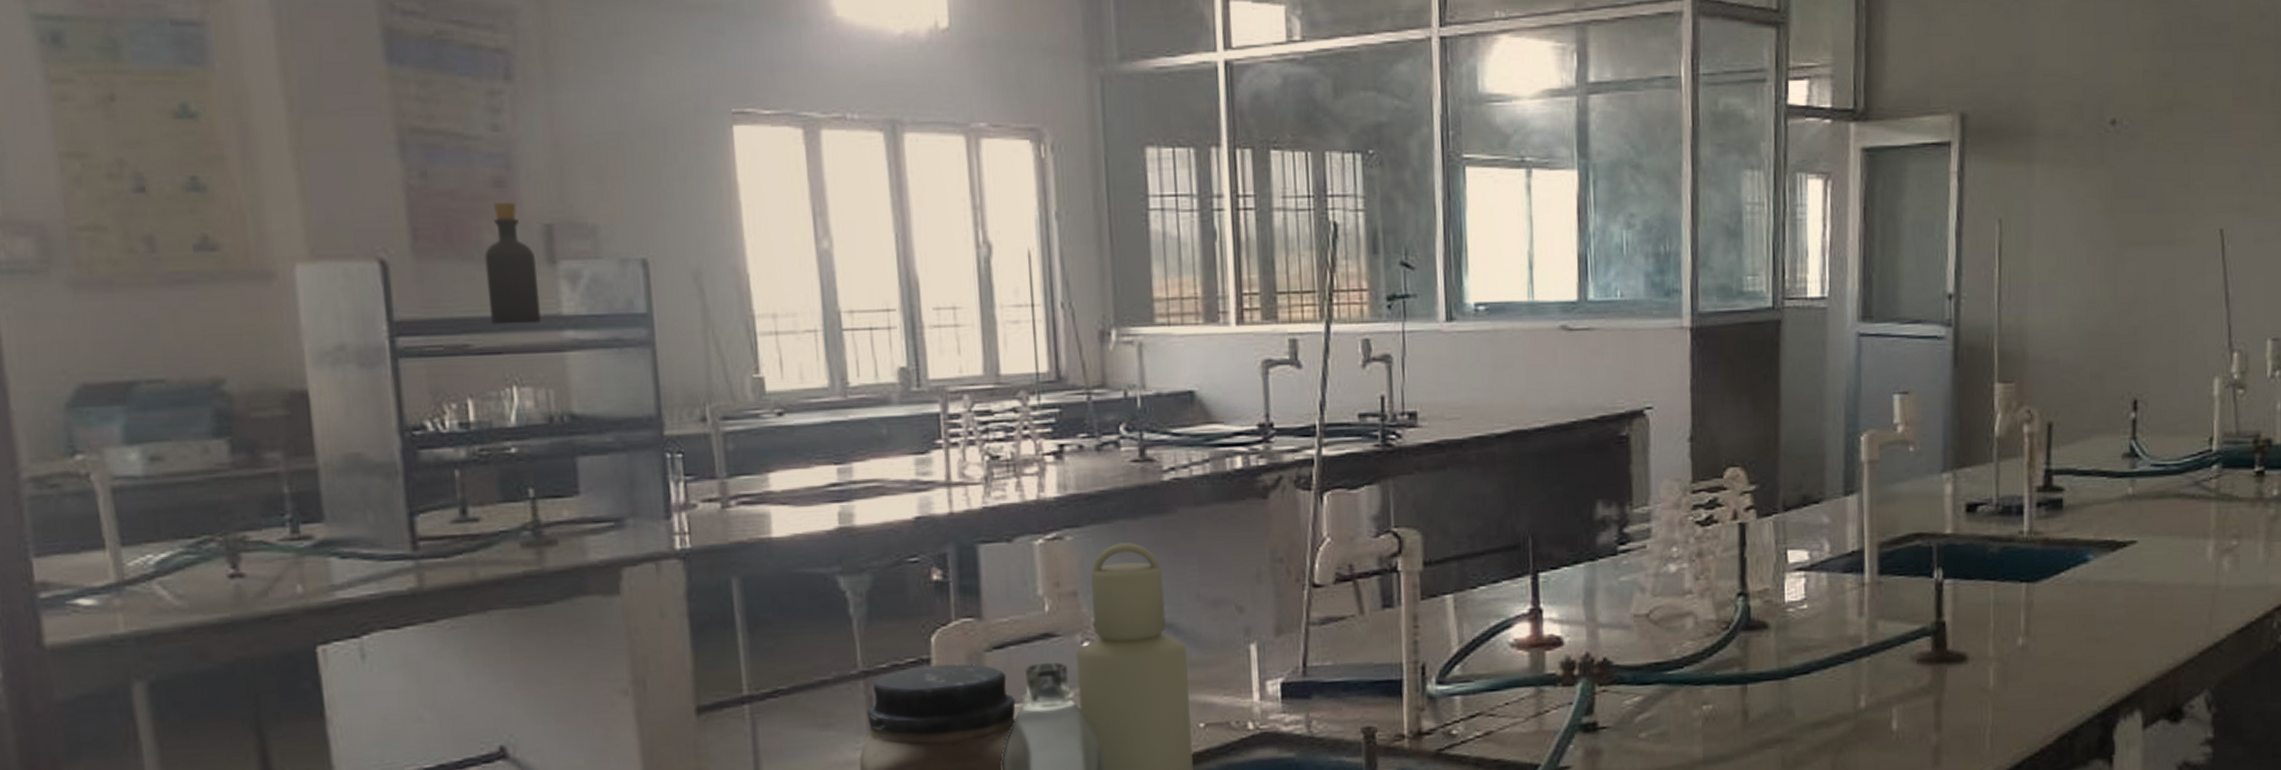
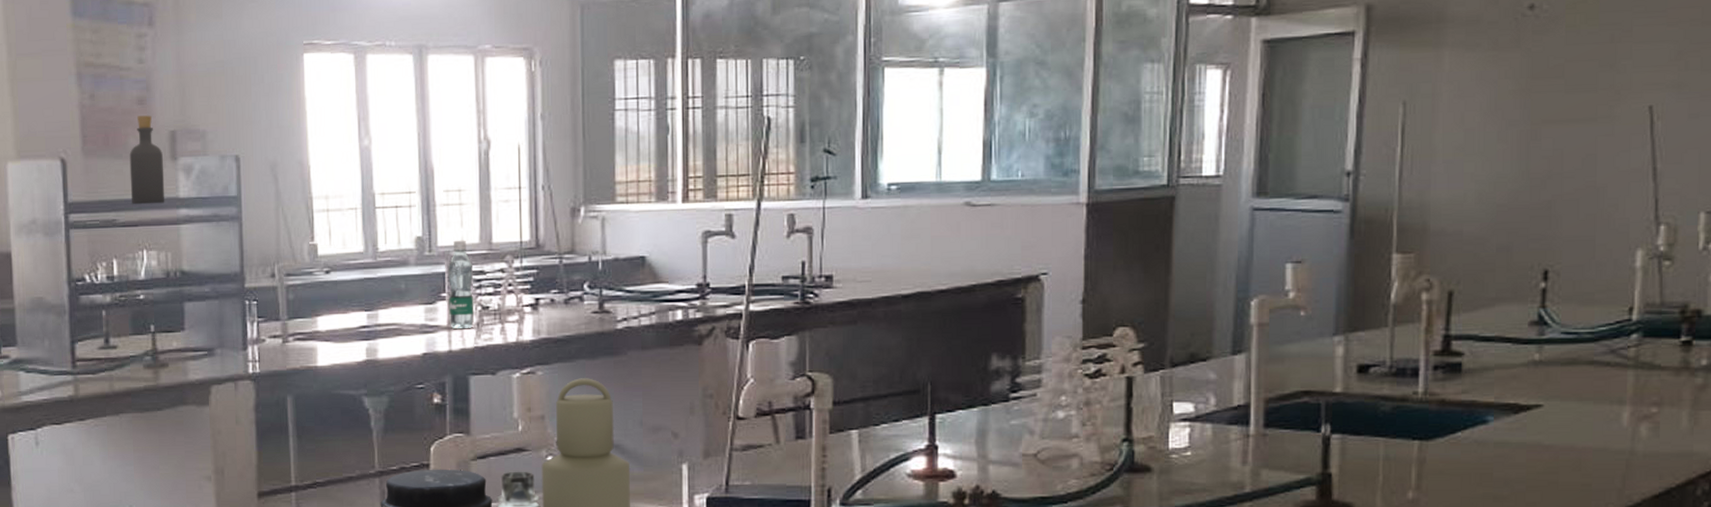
bottle: none [942,371,981,485] -> present [447,240,475,329]

